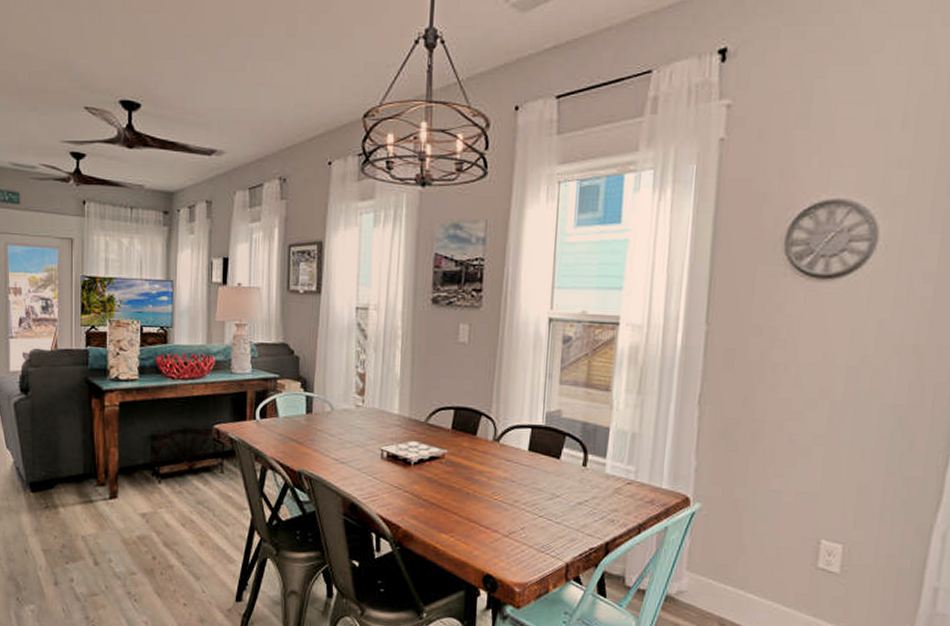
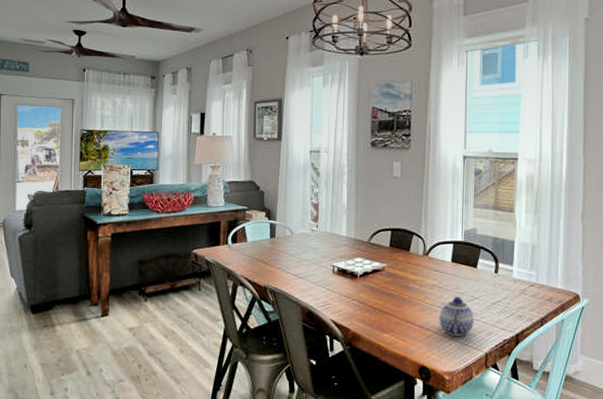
teapot: none [510,493,554,542] -> present [439,297,474,337]

